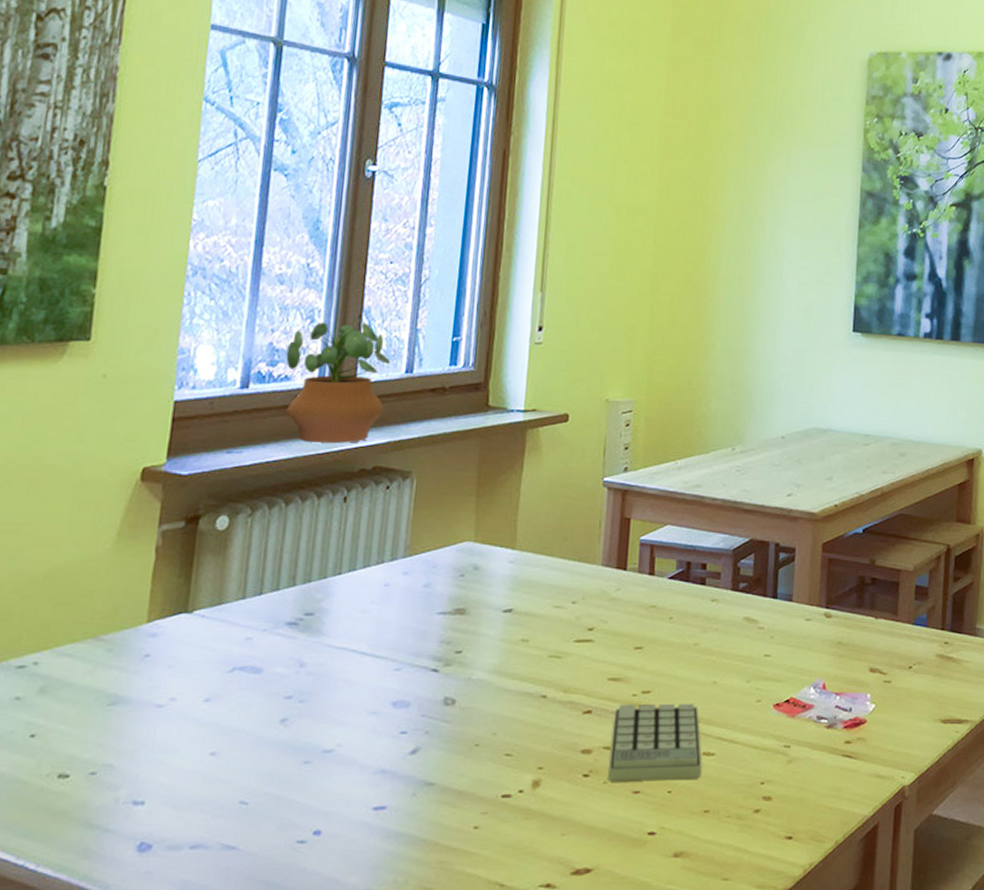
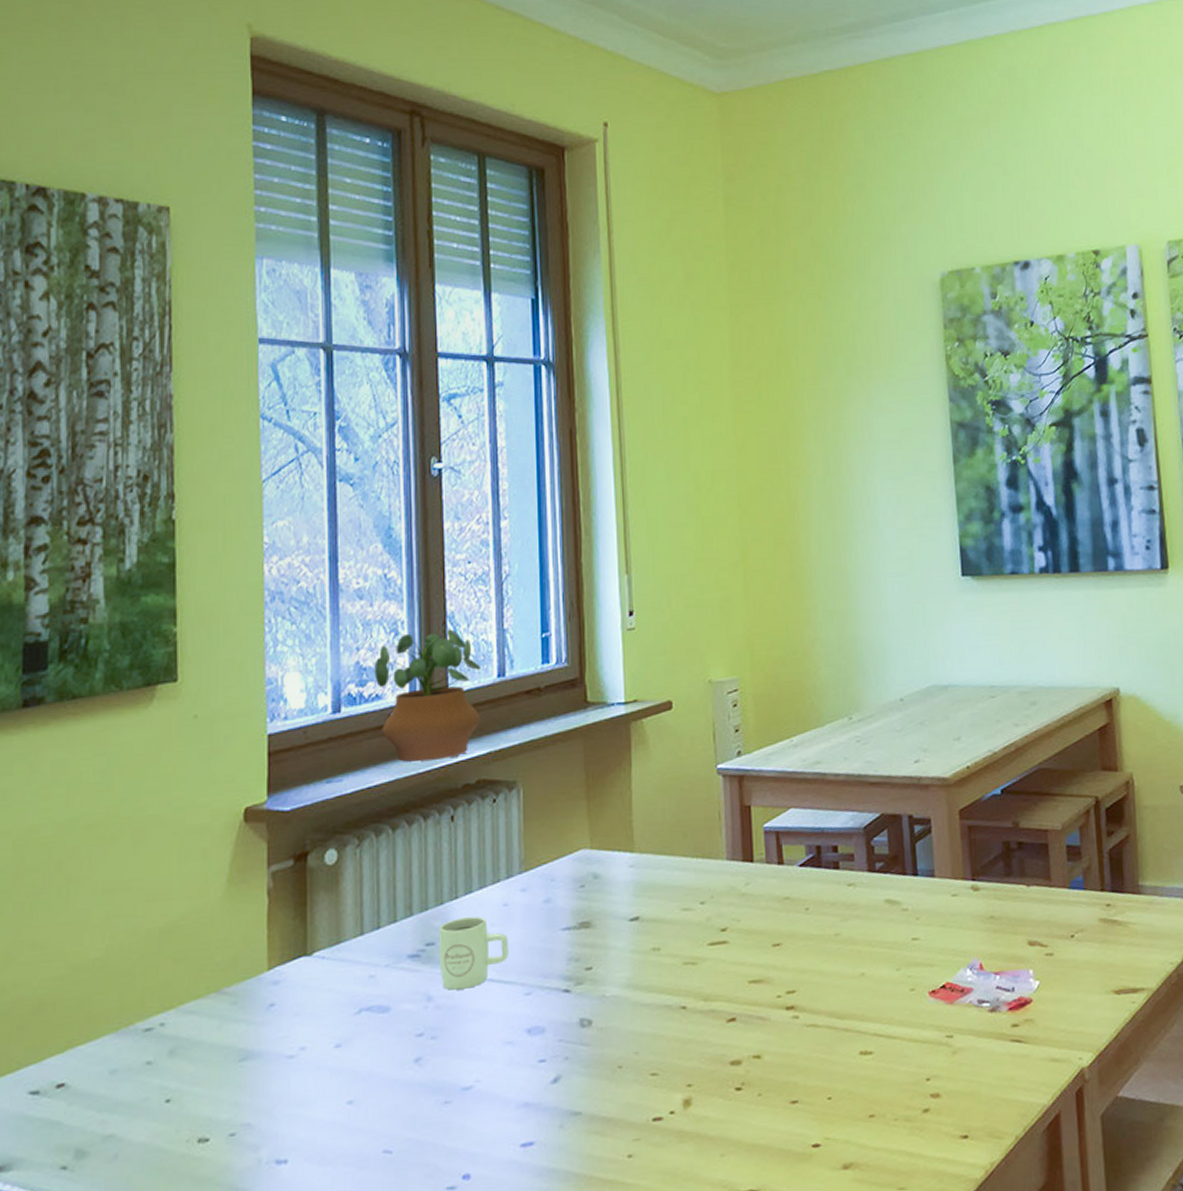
mug: none [315,593,385,659] -> present [438,916,509,990]
calculator: present [608,703,702,782] -> none [760,999,861,1094]

